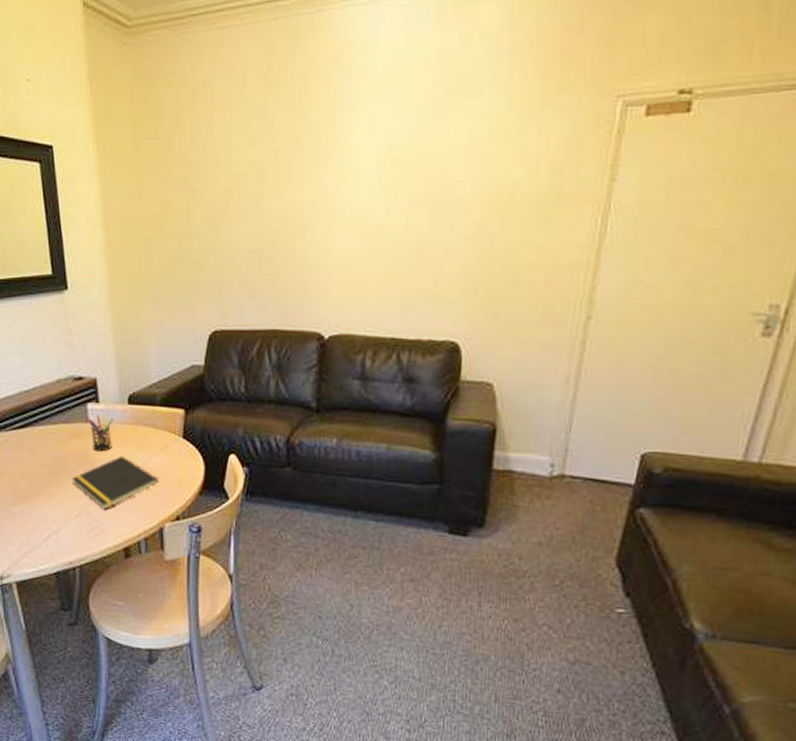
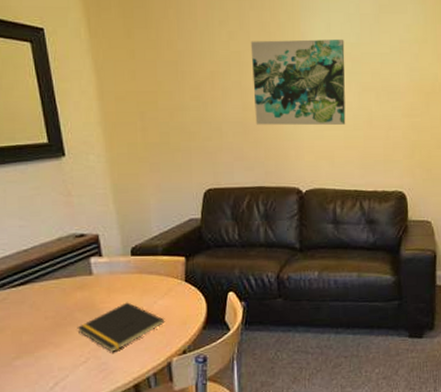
pen holder: present [87,413,114,452] -> none [90,265,118,301]
wall art: none [273,138,393,253] -> present [250,39,346,125]

